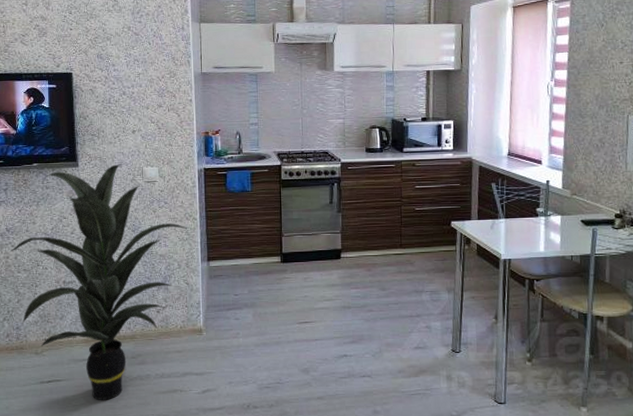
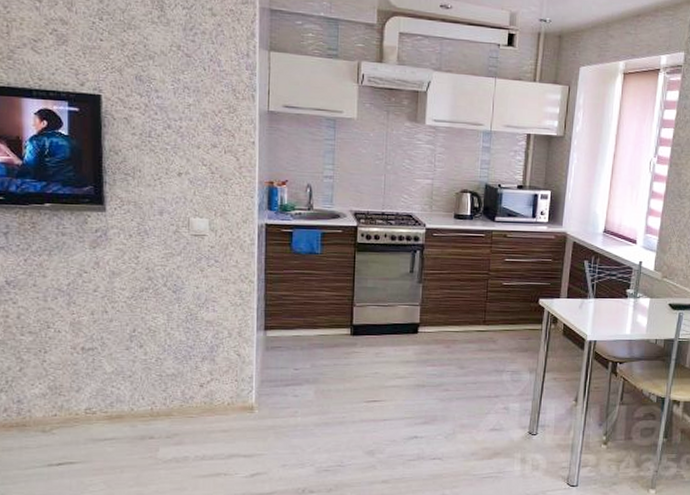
indoor plant: present [9,164,187,400] -> none [10,212,241,485]

